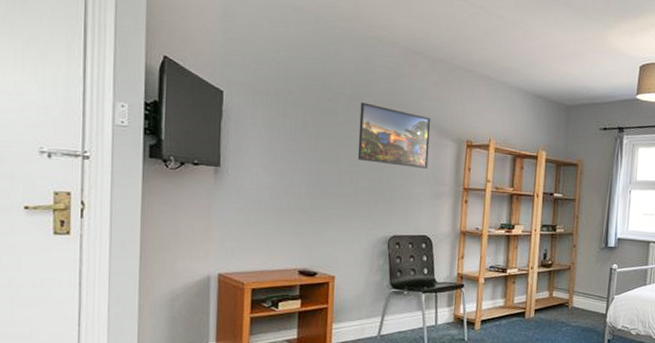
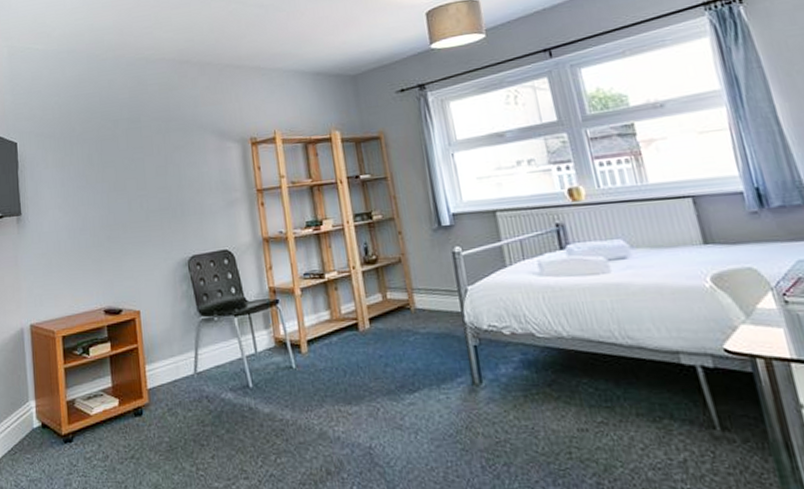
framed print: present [358,102,431,169] -> none [139,122,215,182]

